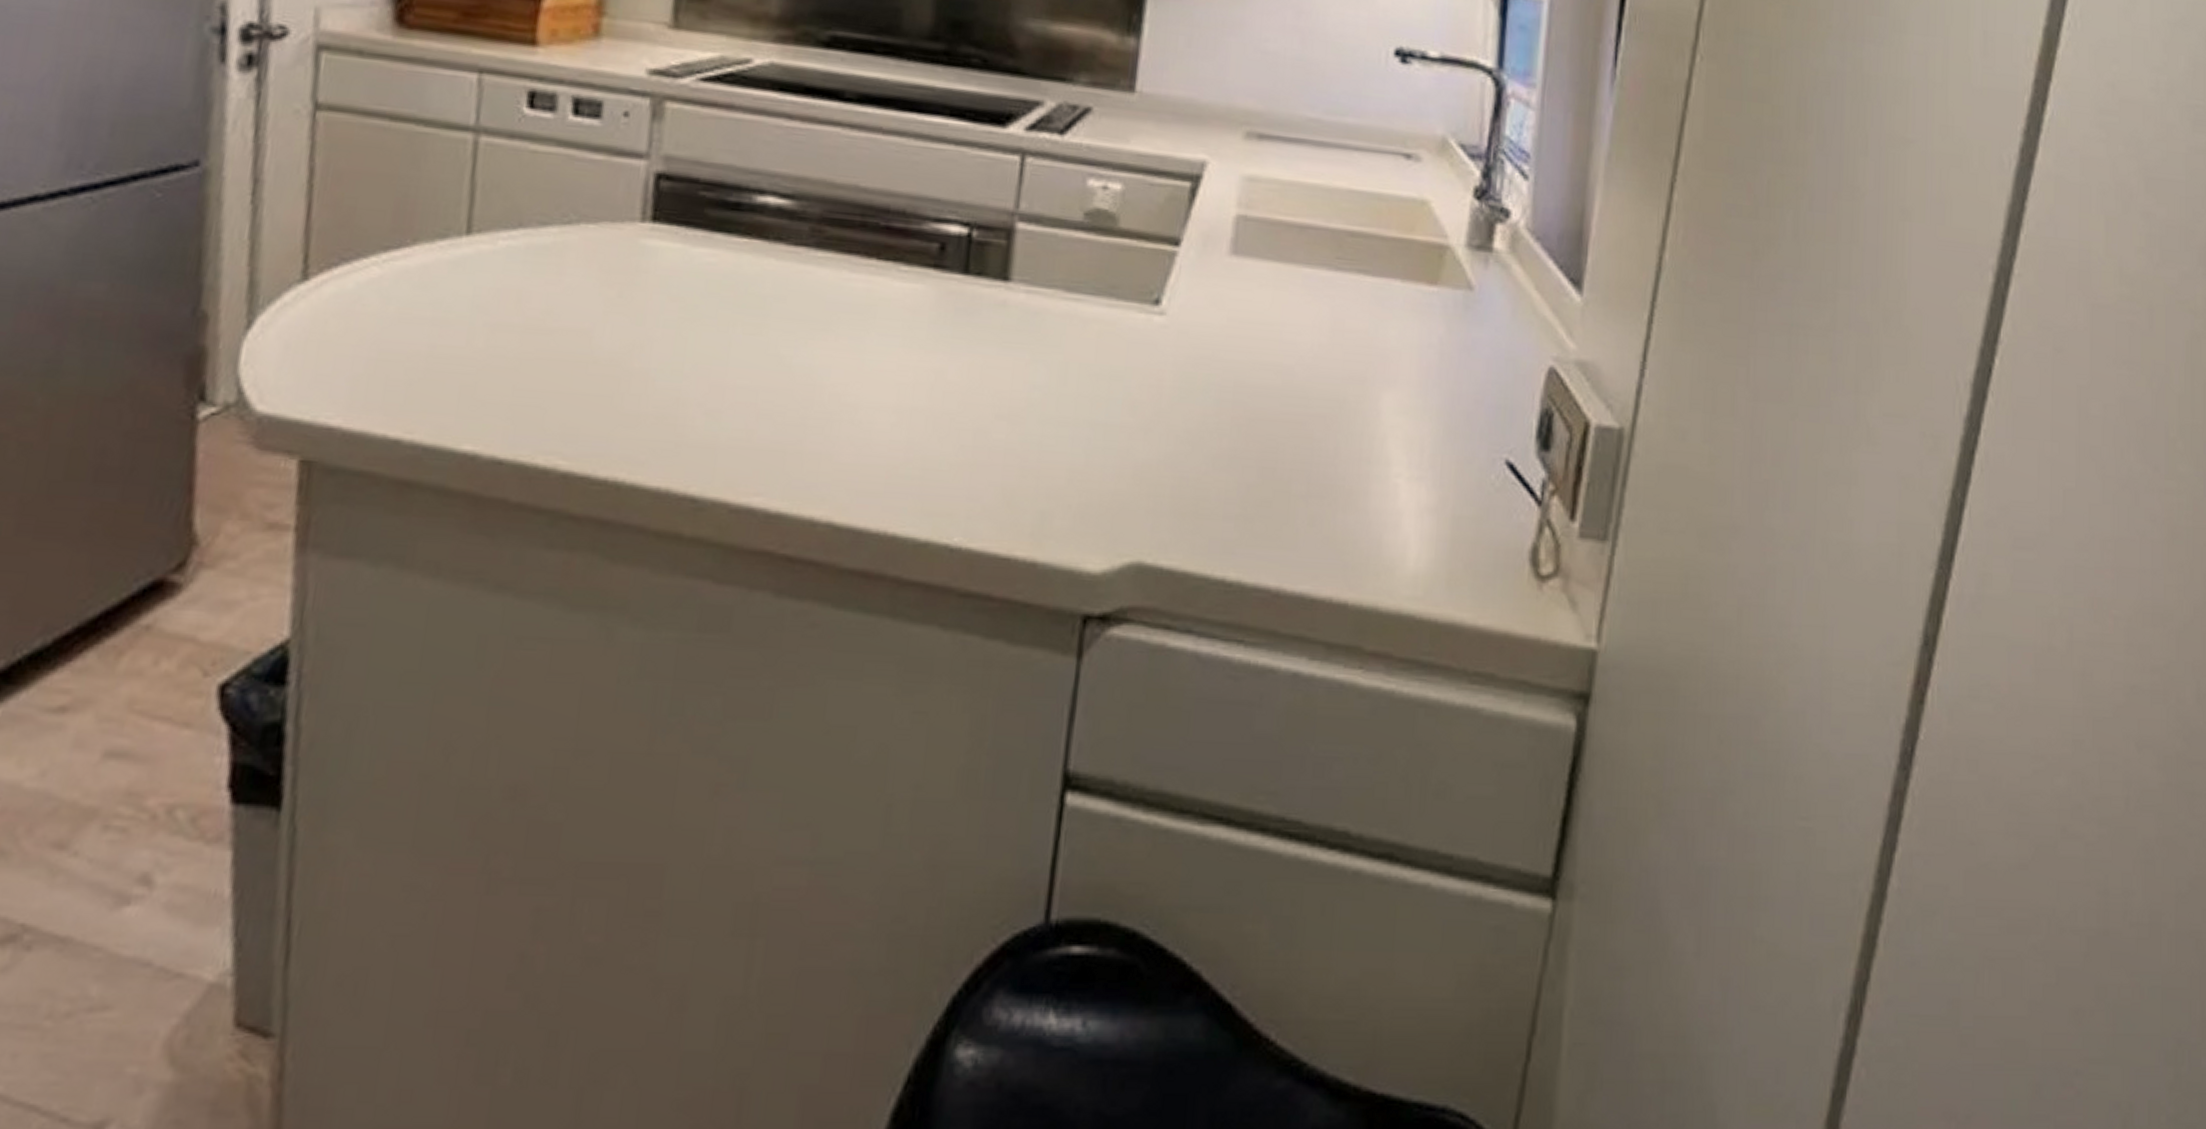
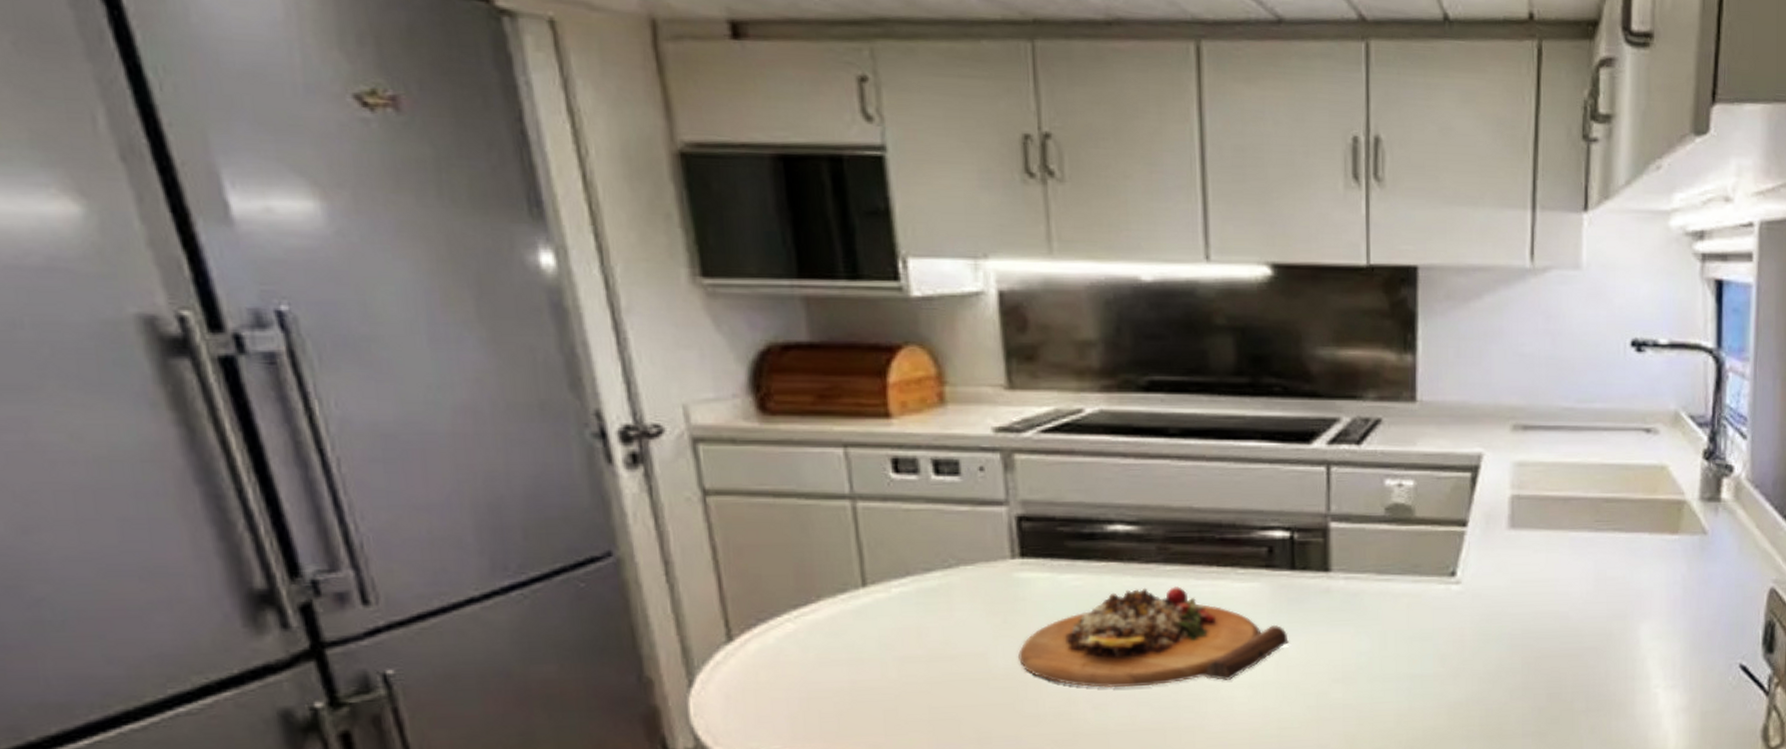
cutting board: none [627,274,951,400] -> present [1018,586,1290,688]

